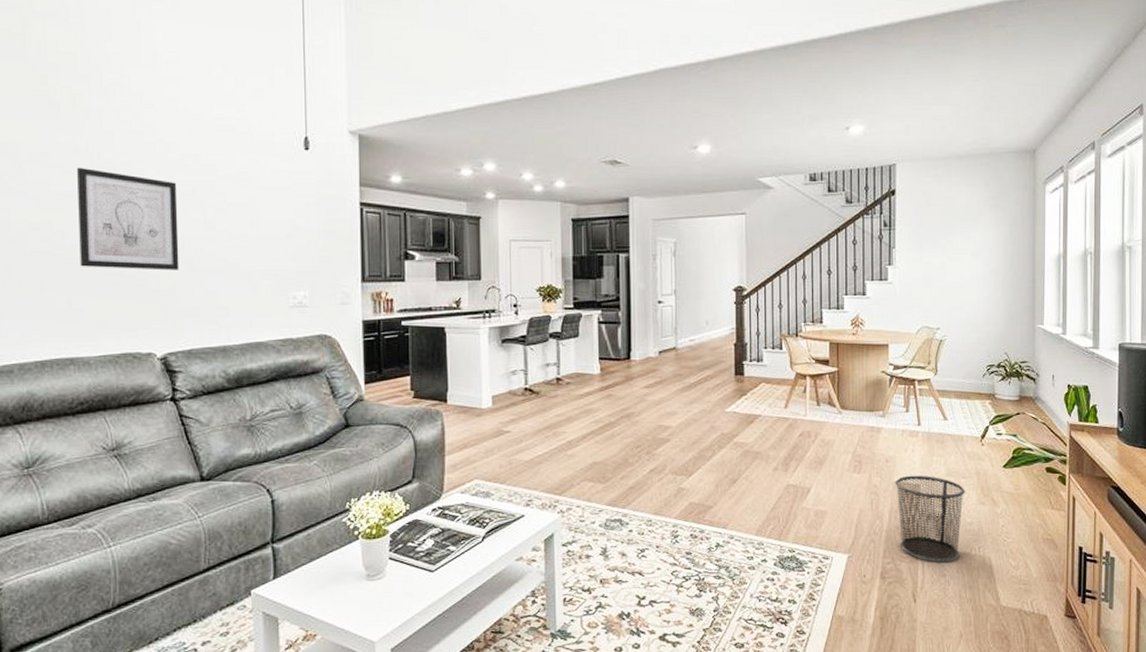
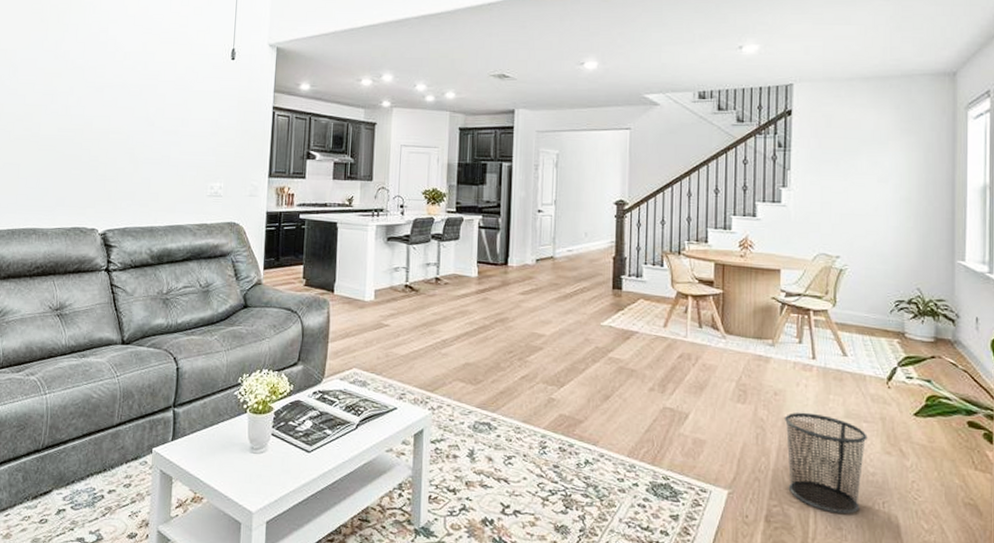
wall art: present [77,167,180,270] -> none [49,70,128,159]

